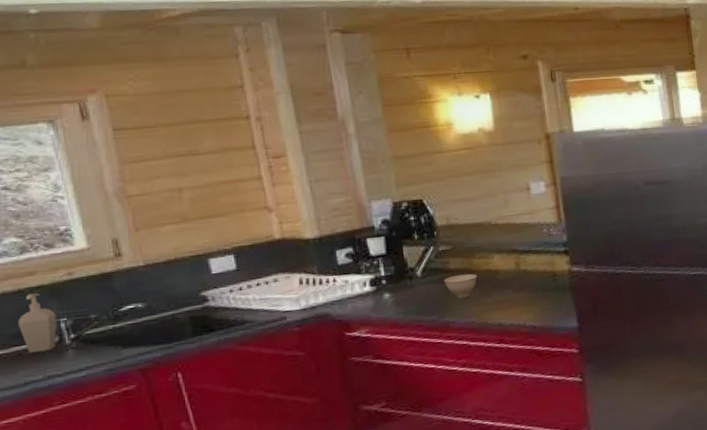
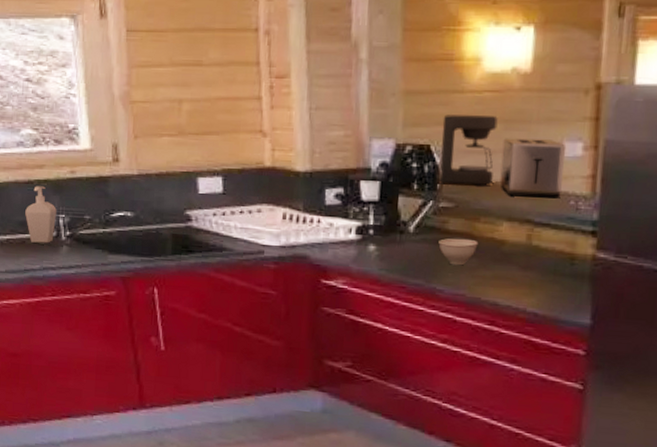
coffee maker: none [429,169,480,231] -> present [439,114,498,186]
toaster: none [482,182,535,233] -> present [500,138,567,199]

